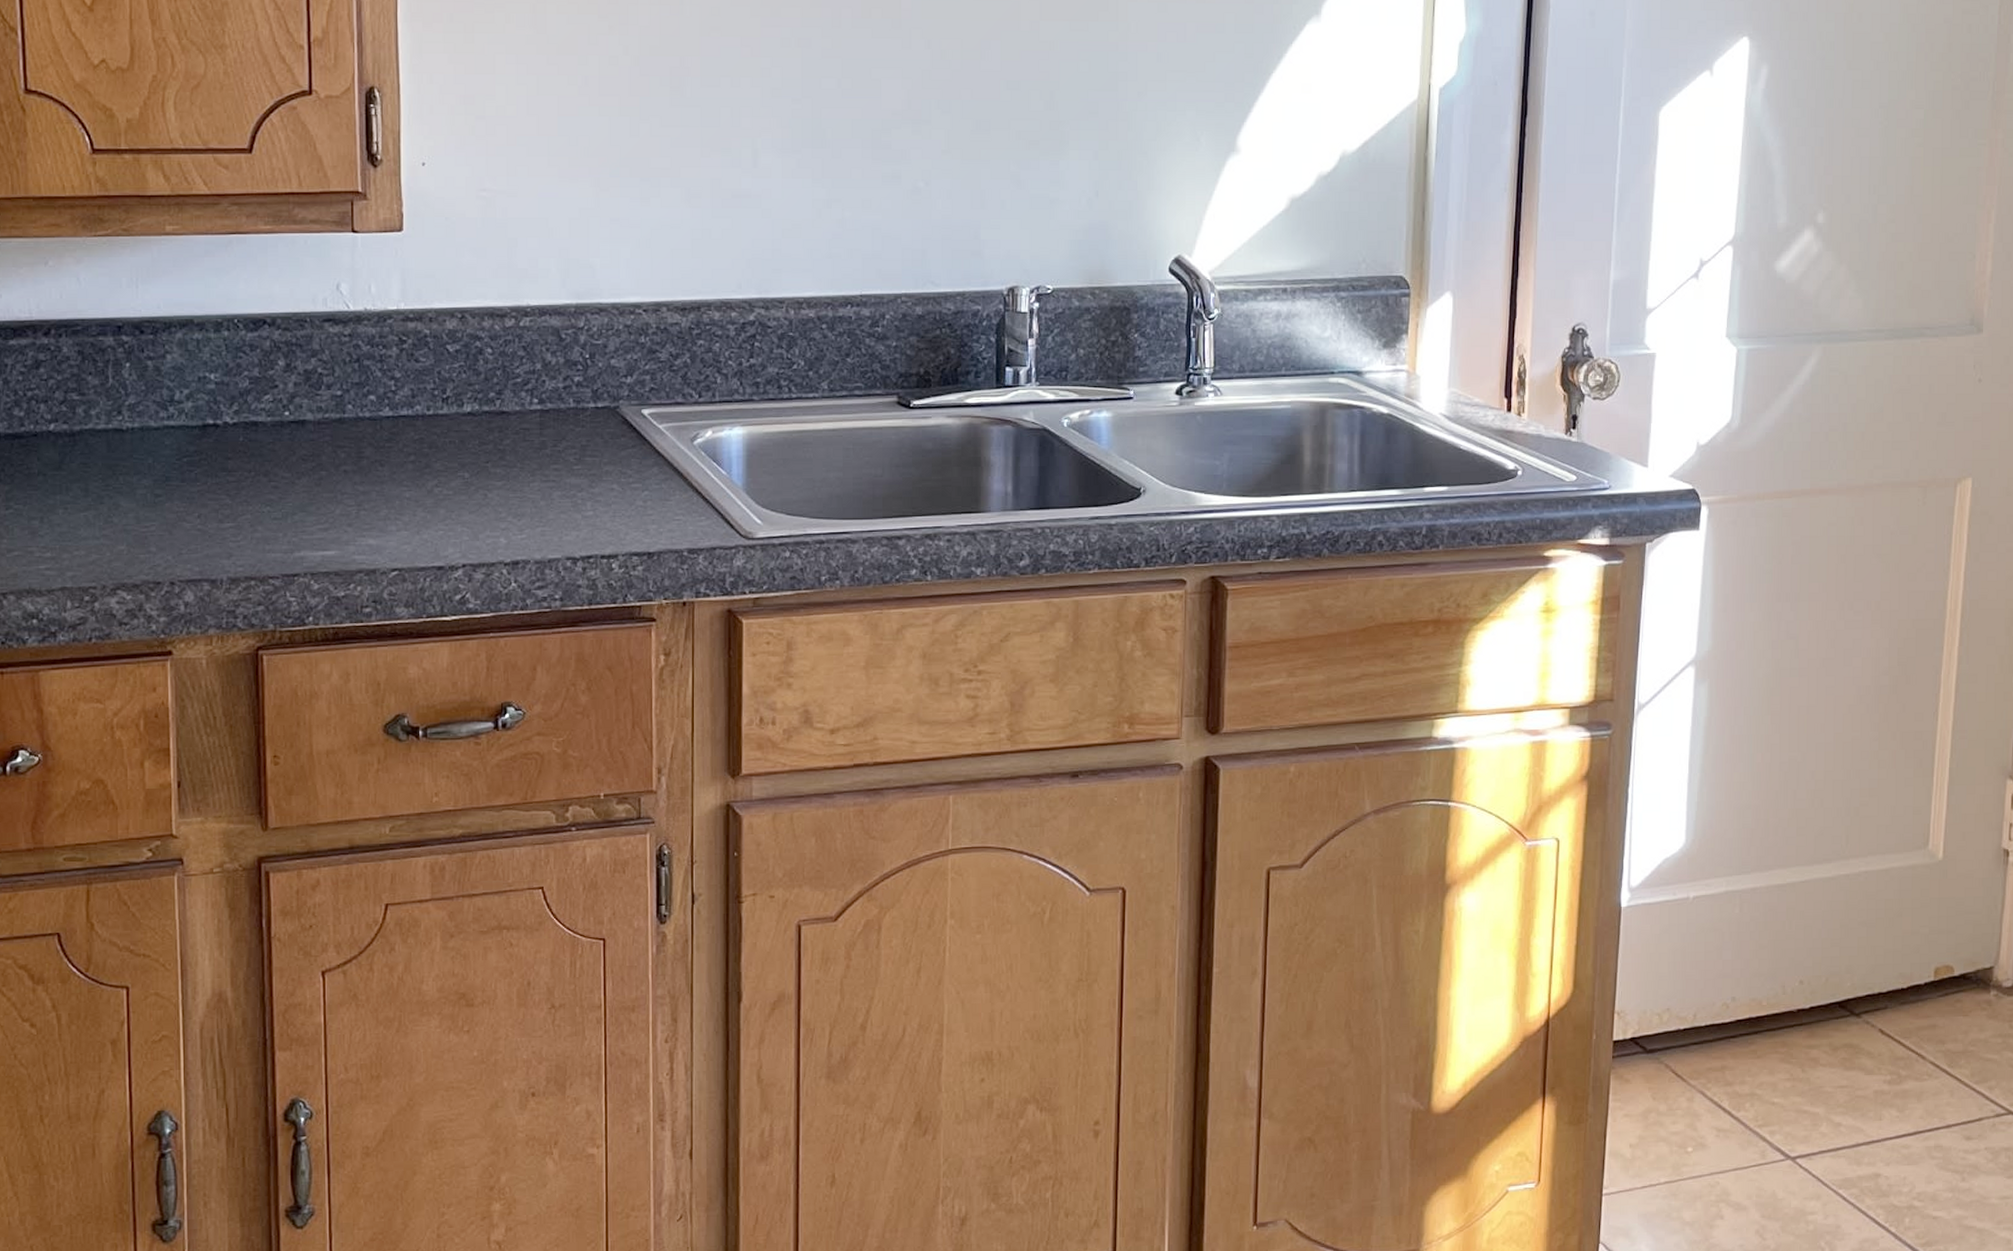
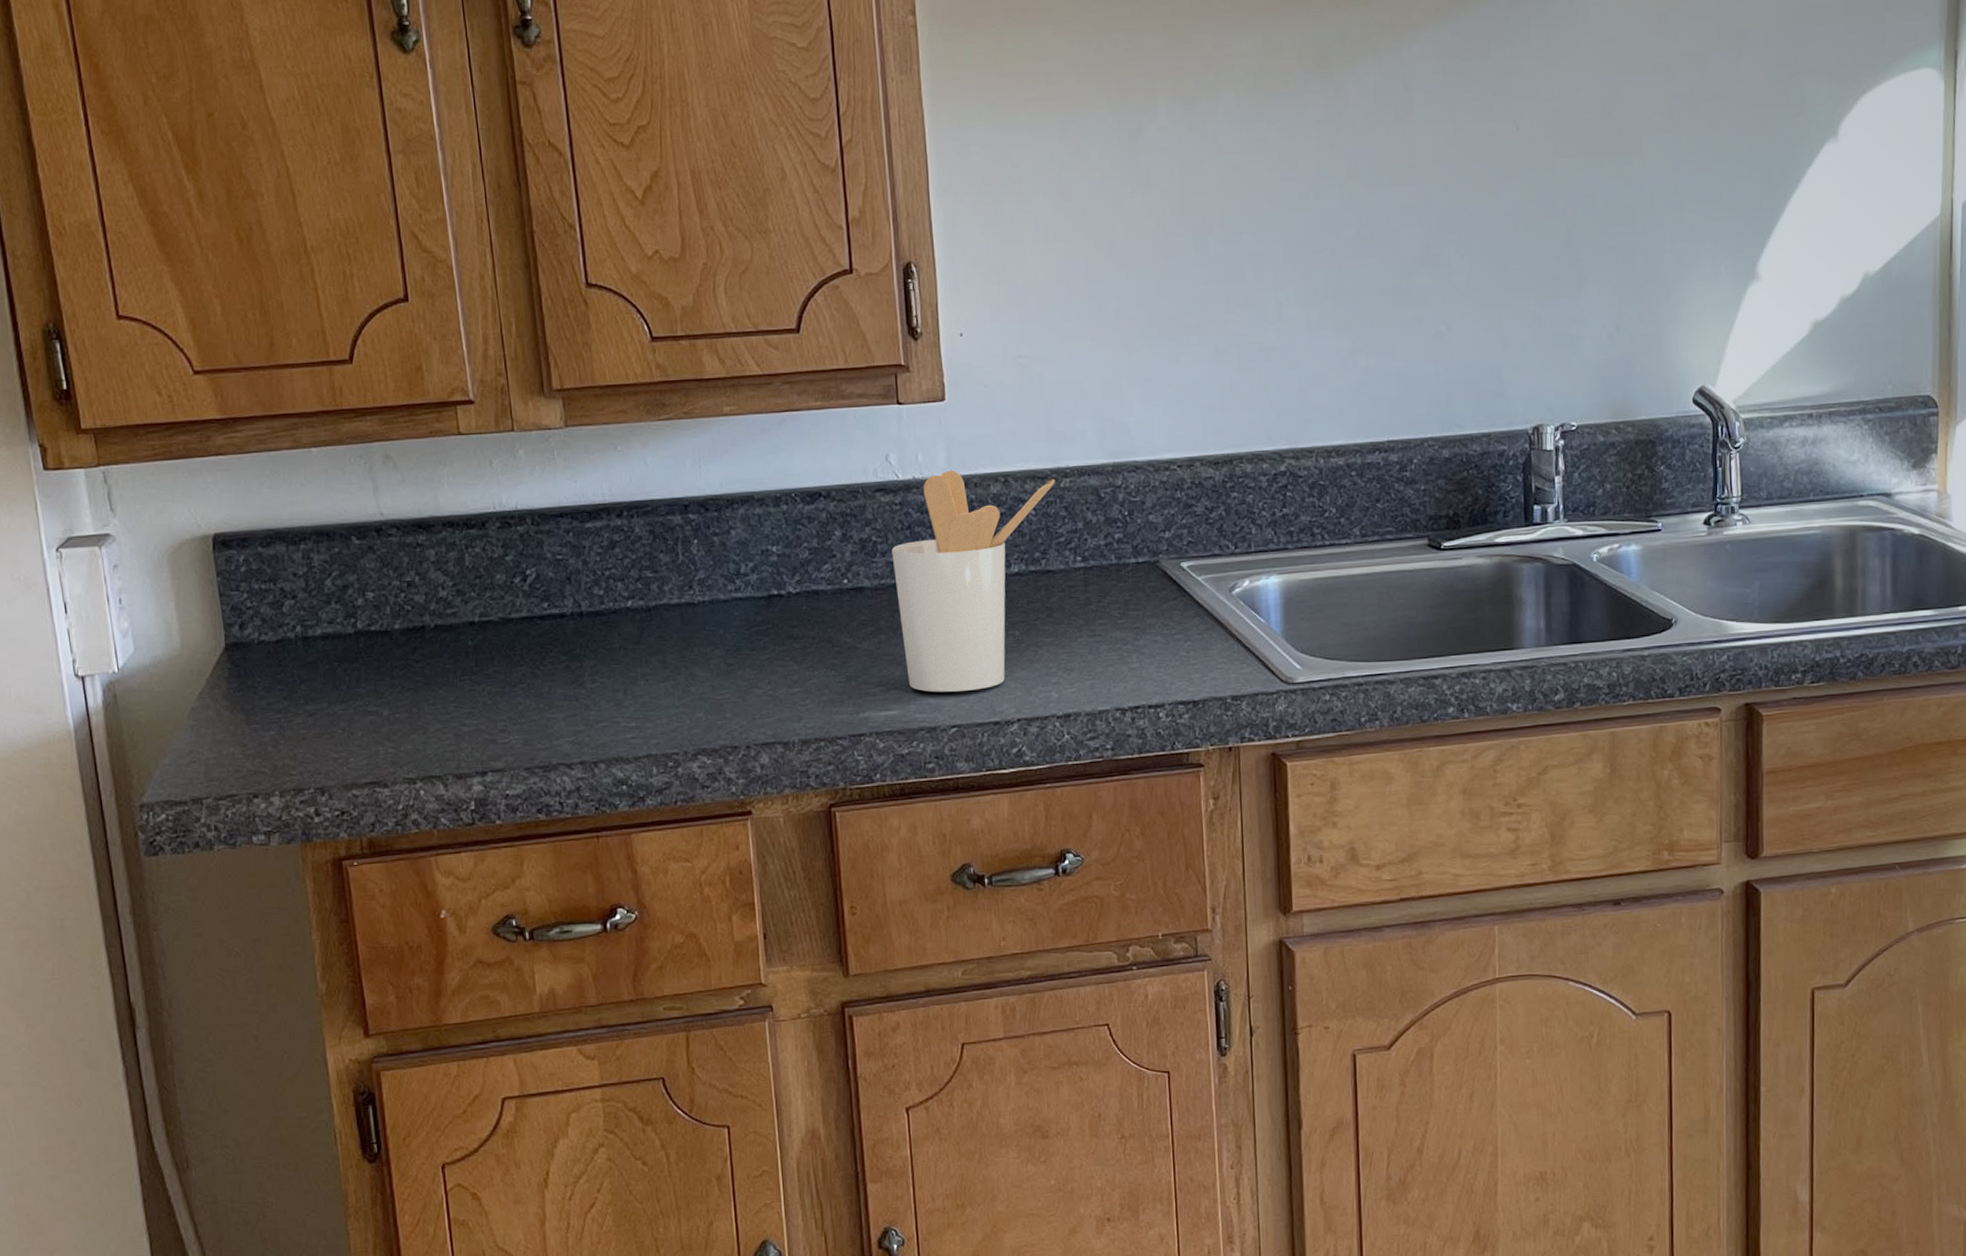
utensil holder: none [338,304,514,534] -> present [891,470,1055,693]

